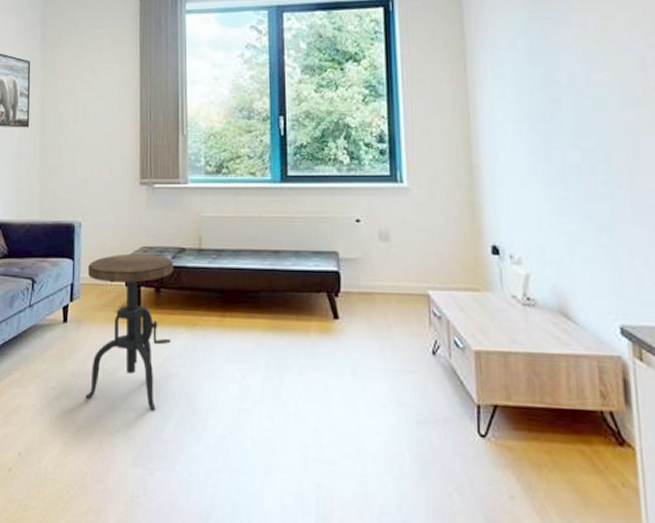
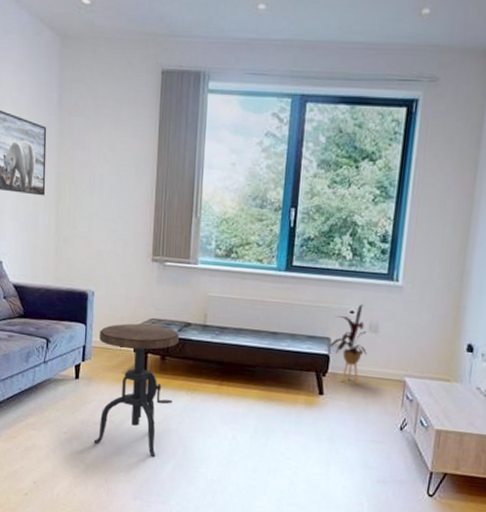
house plant: none [339,211,381,303] -> present [330,304,367,384]

